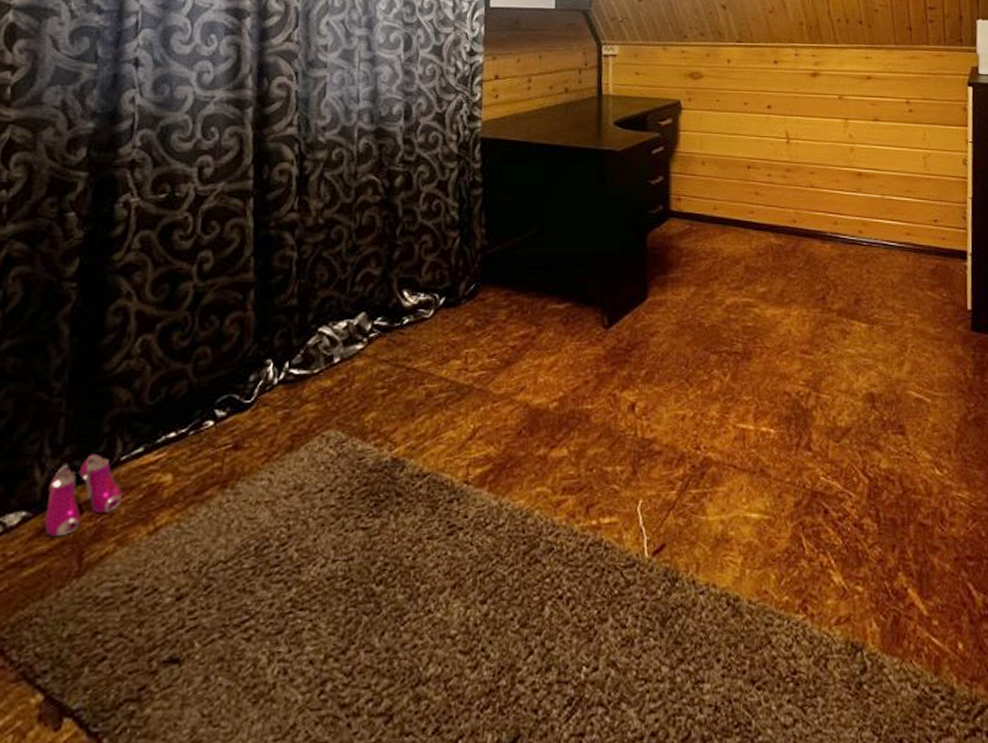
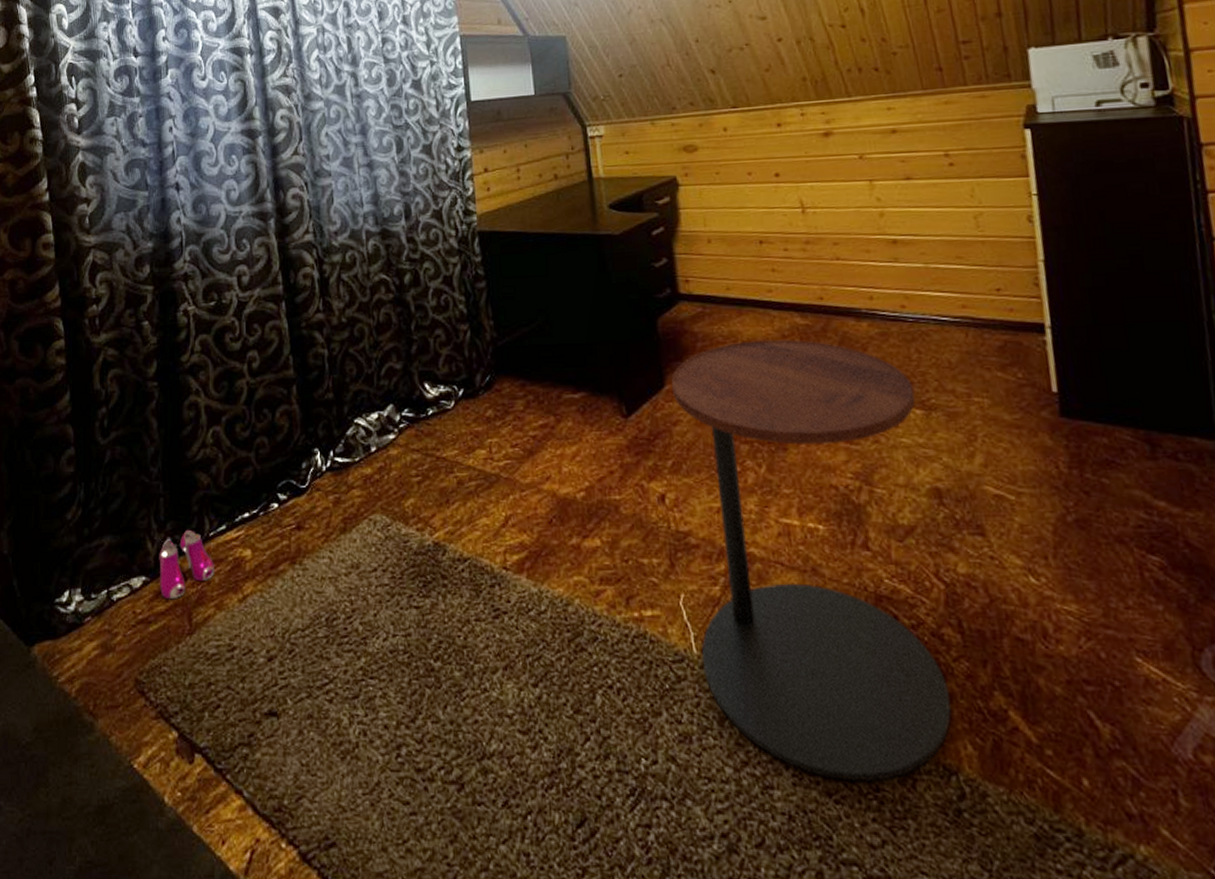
side table: none [652,257,862,667] -> present [671,339,951,782]

